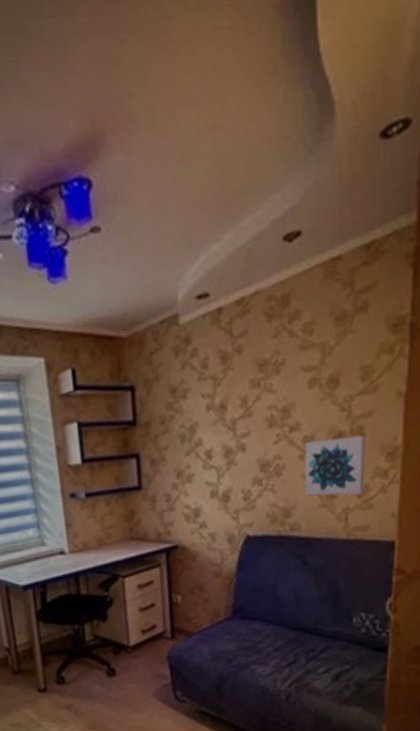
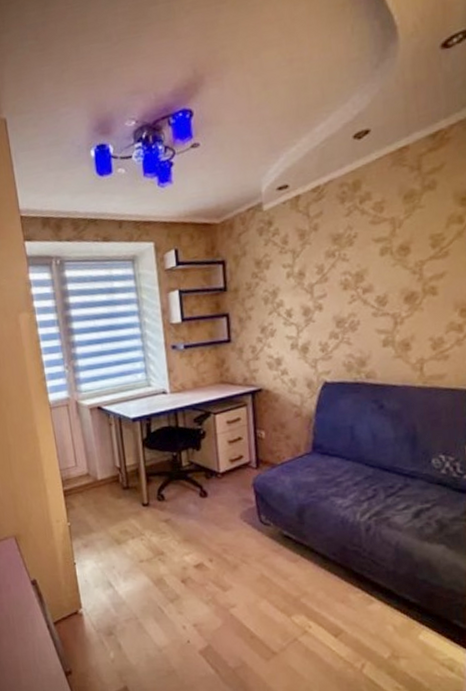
wall art: present [304,435,366,496] -> none [378,294,439,348]

